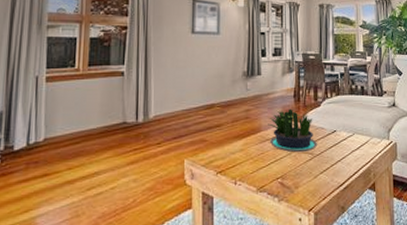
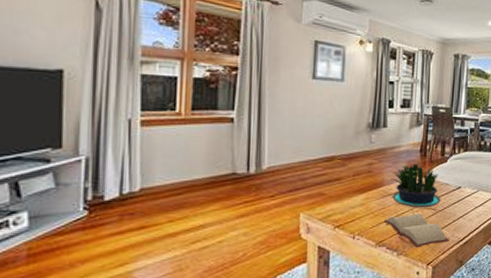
hardback book: none [263,158,329,193] -> present [383,213,449,248]

